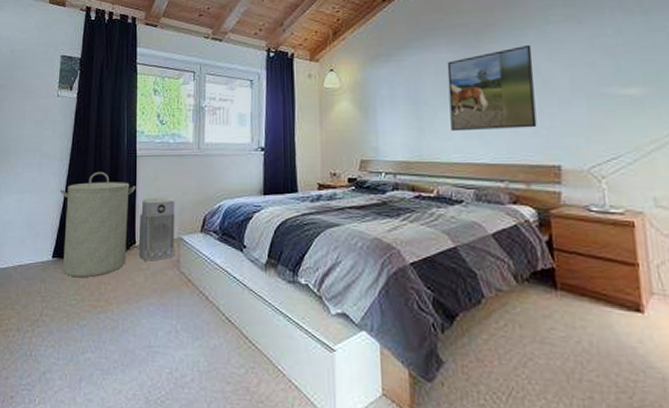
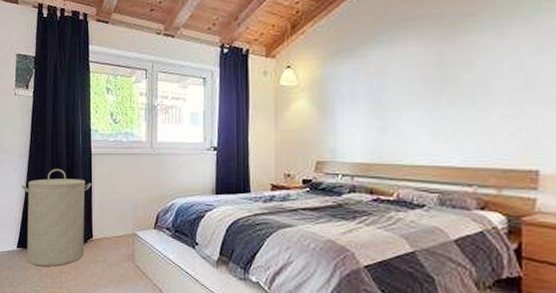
air purifier: present [138,197,175,261] -> none [95,194,130,254]
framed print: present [447,44,537,132] -> none [416,36,517,133]

